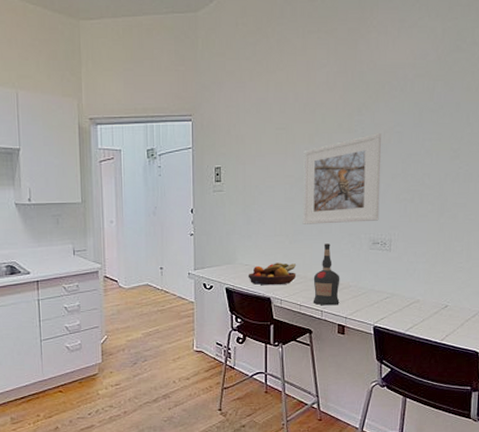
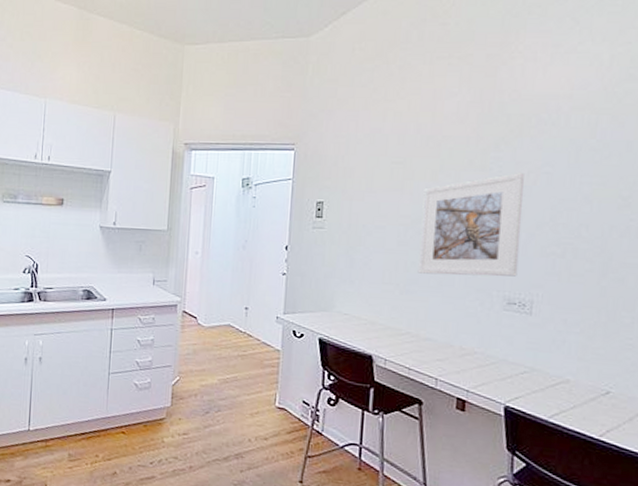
fruit bowl: present [248,263,297,286] -> none [346,315,408,342]
liquor bottle: present [313,244,340,306] -> none [425,298,463,374]

